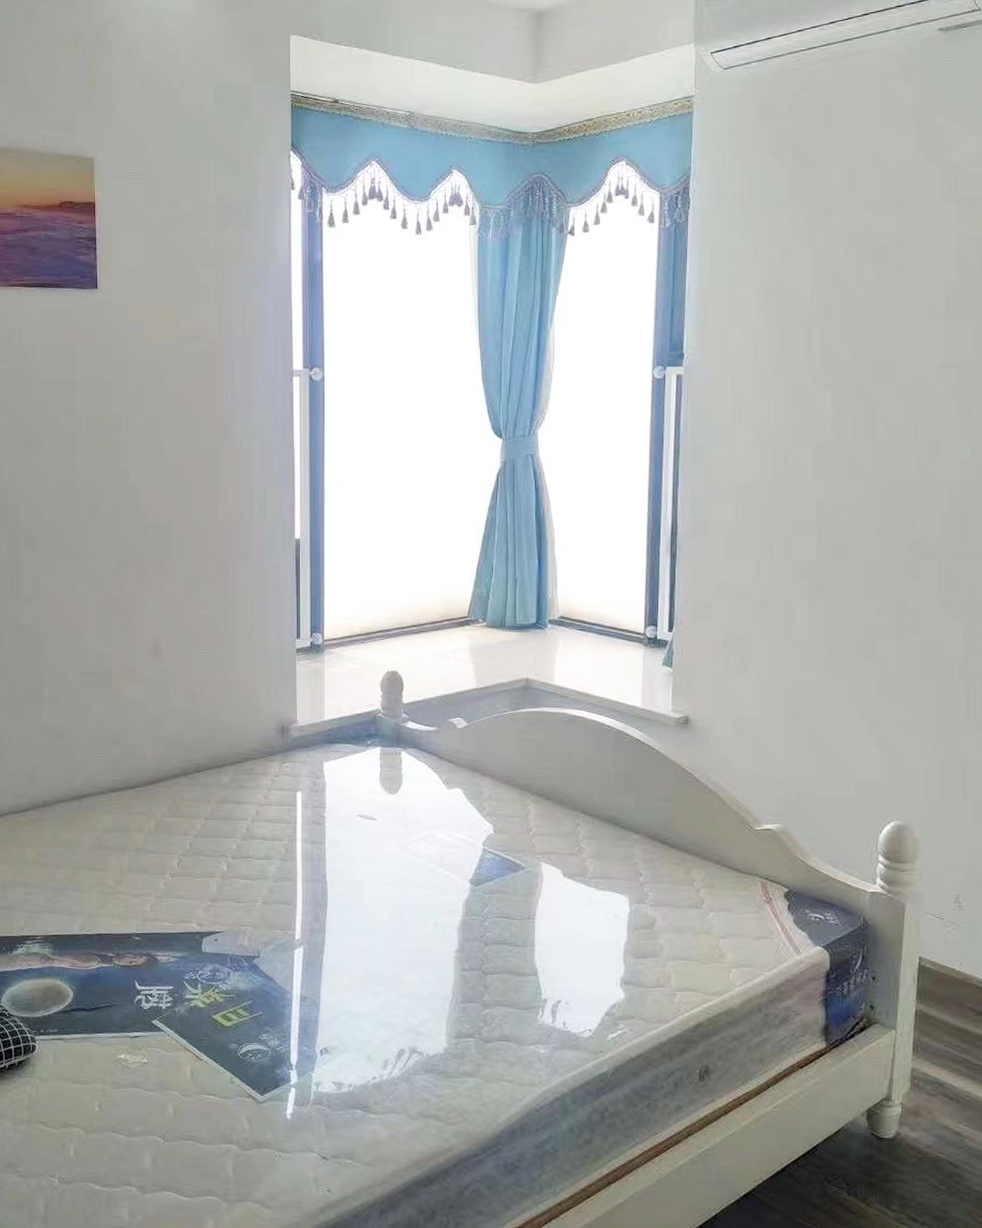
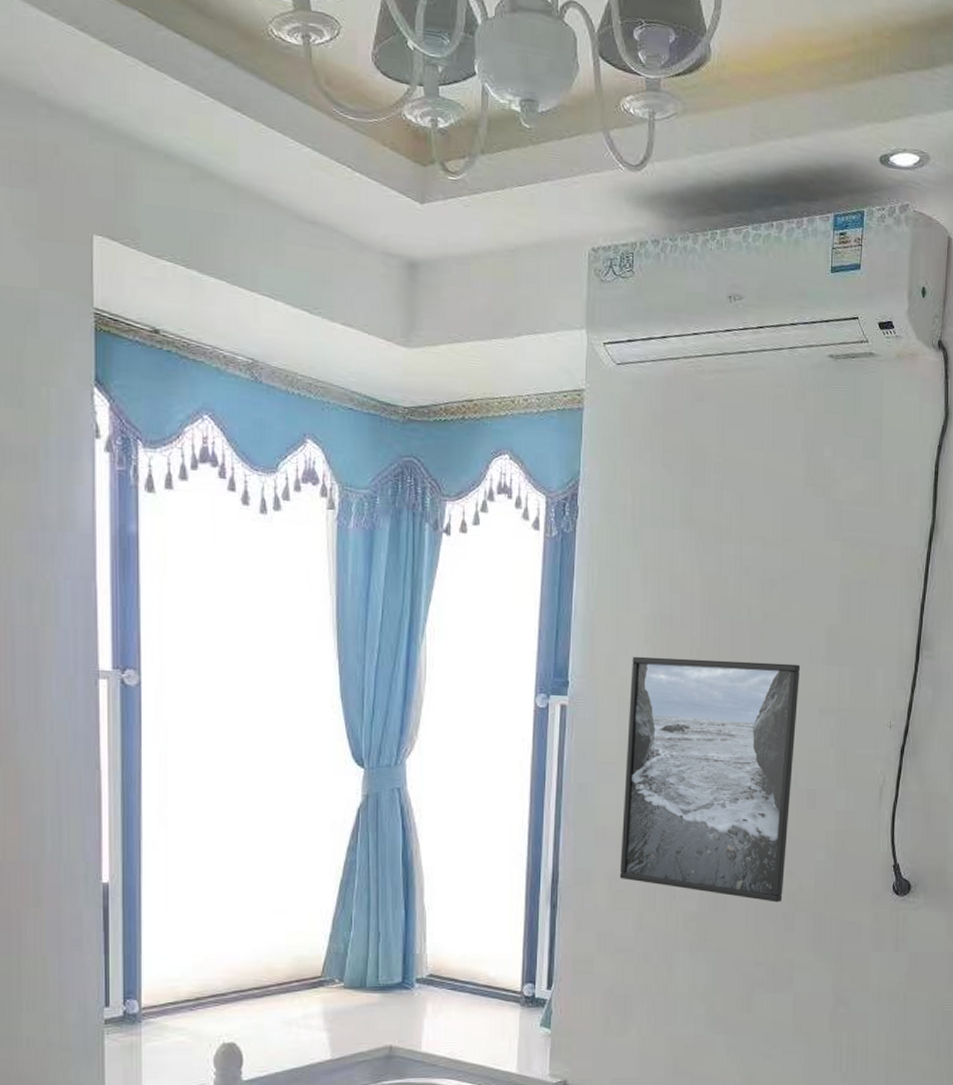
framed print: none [736,322,918,552] -> present [619,656,801,902]

